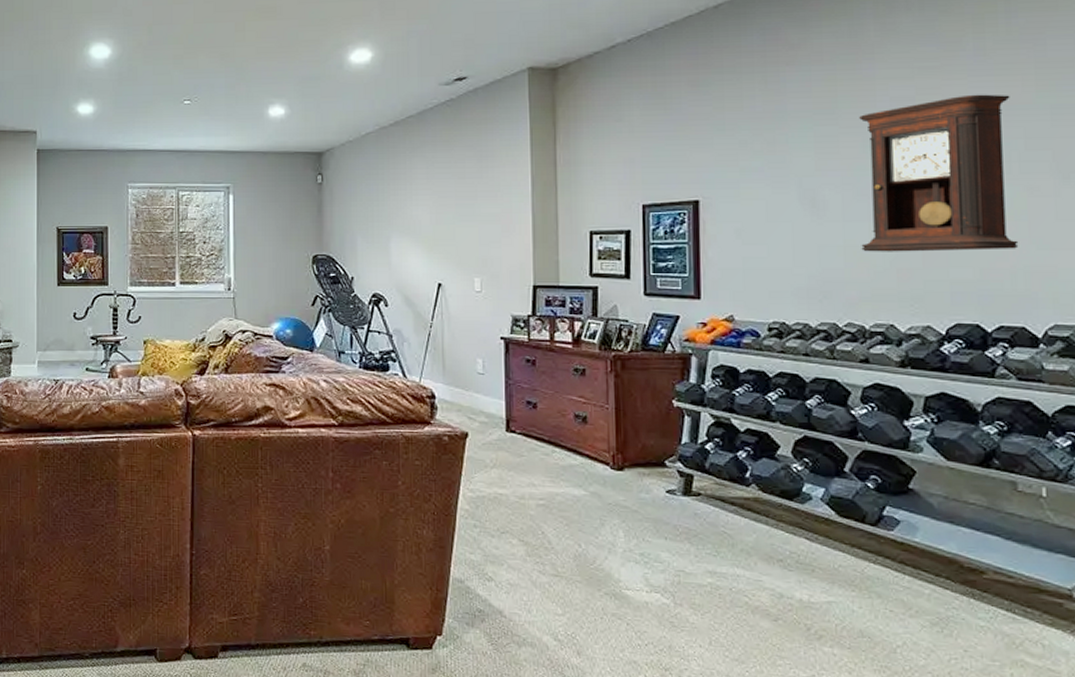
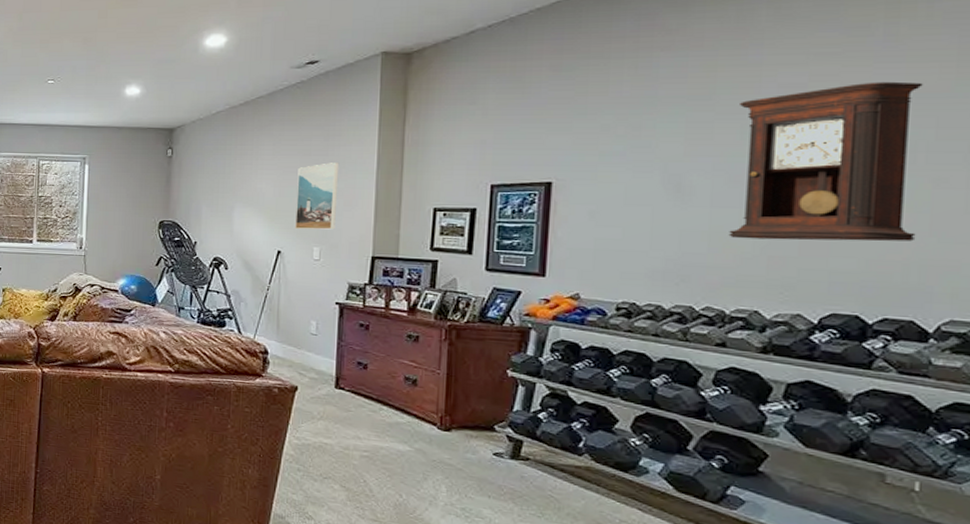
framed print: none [453,186,495,260] -> present [295,163,340,230]

